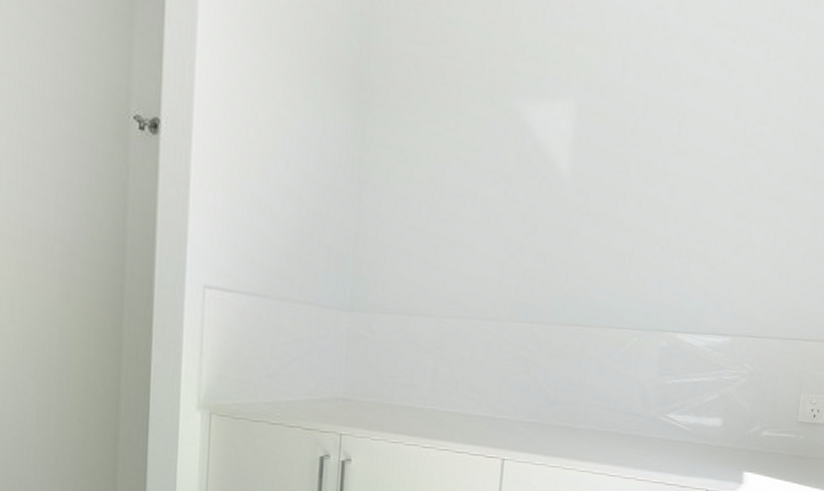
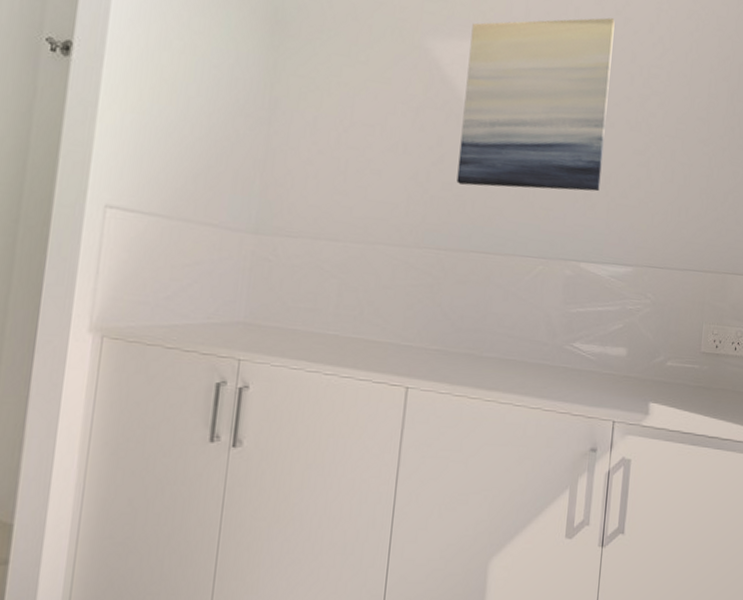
wall art: none [550,70,718,260] -> present [456,17,615,192]

